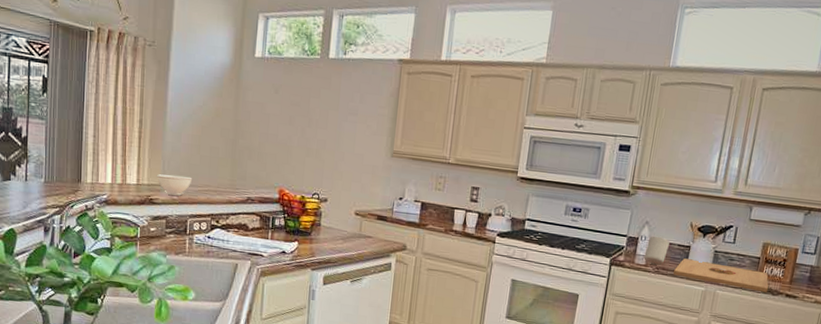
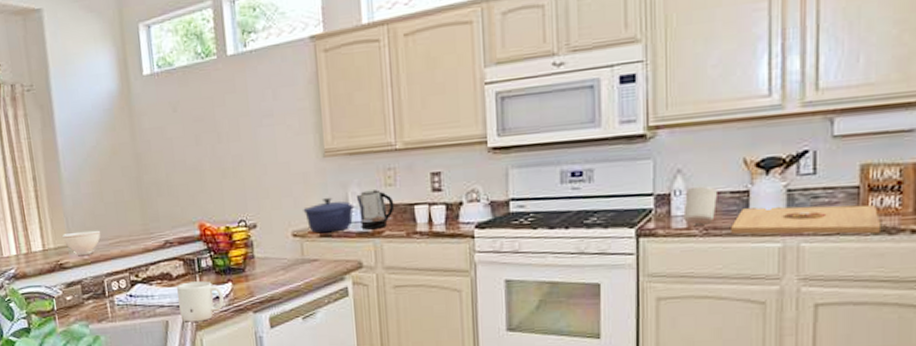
mug: none [249,235,289,270] -> present [176,281,224,322]
cooking pot: none [367,189,408,218] -> present [303,197,354,234]
kettle: none [410,190,440,222] -> present [356,190,395,230]

